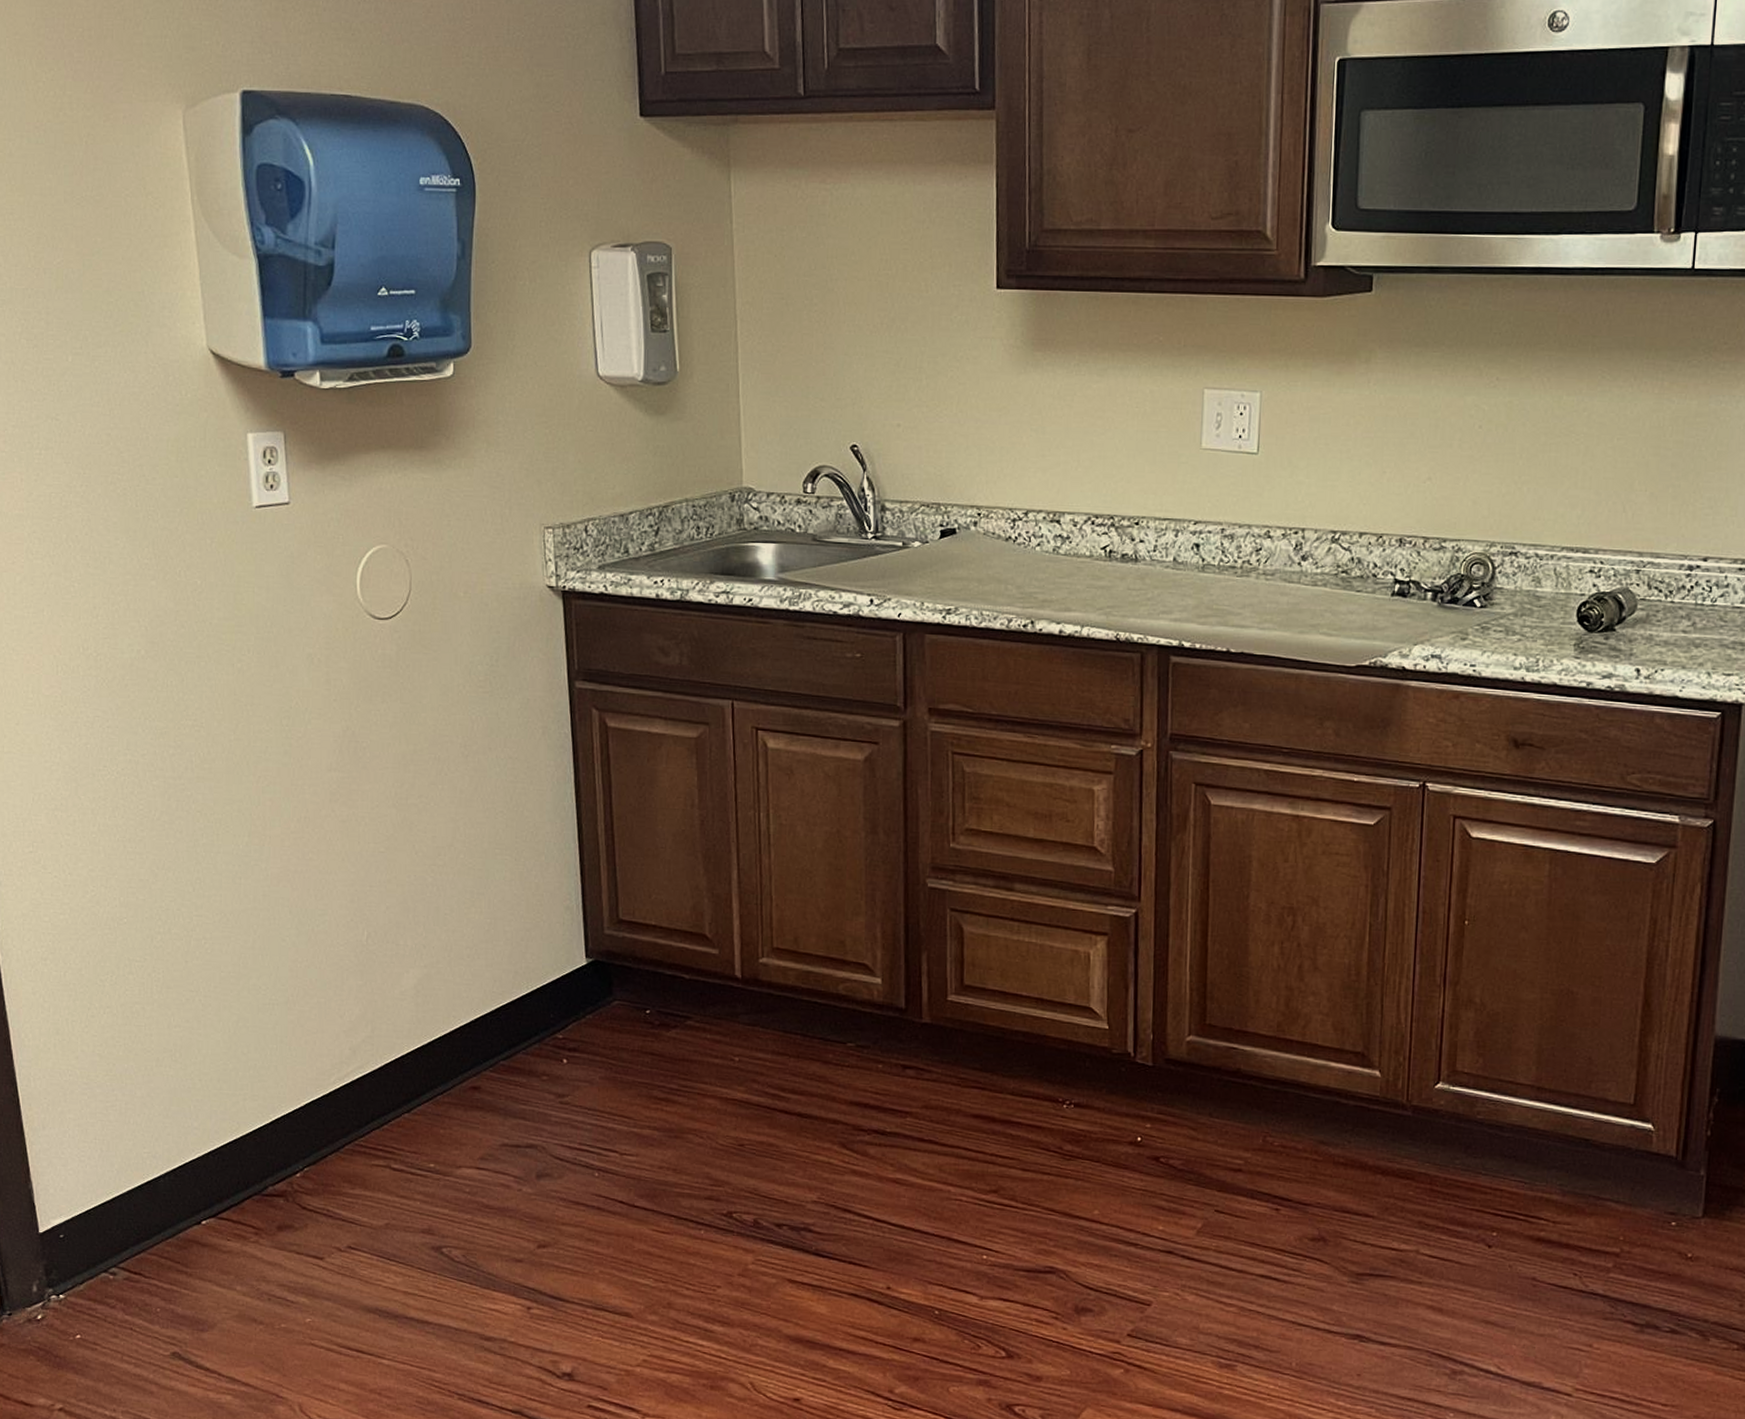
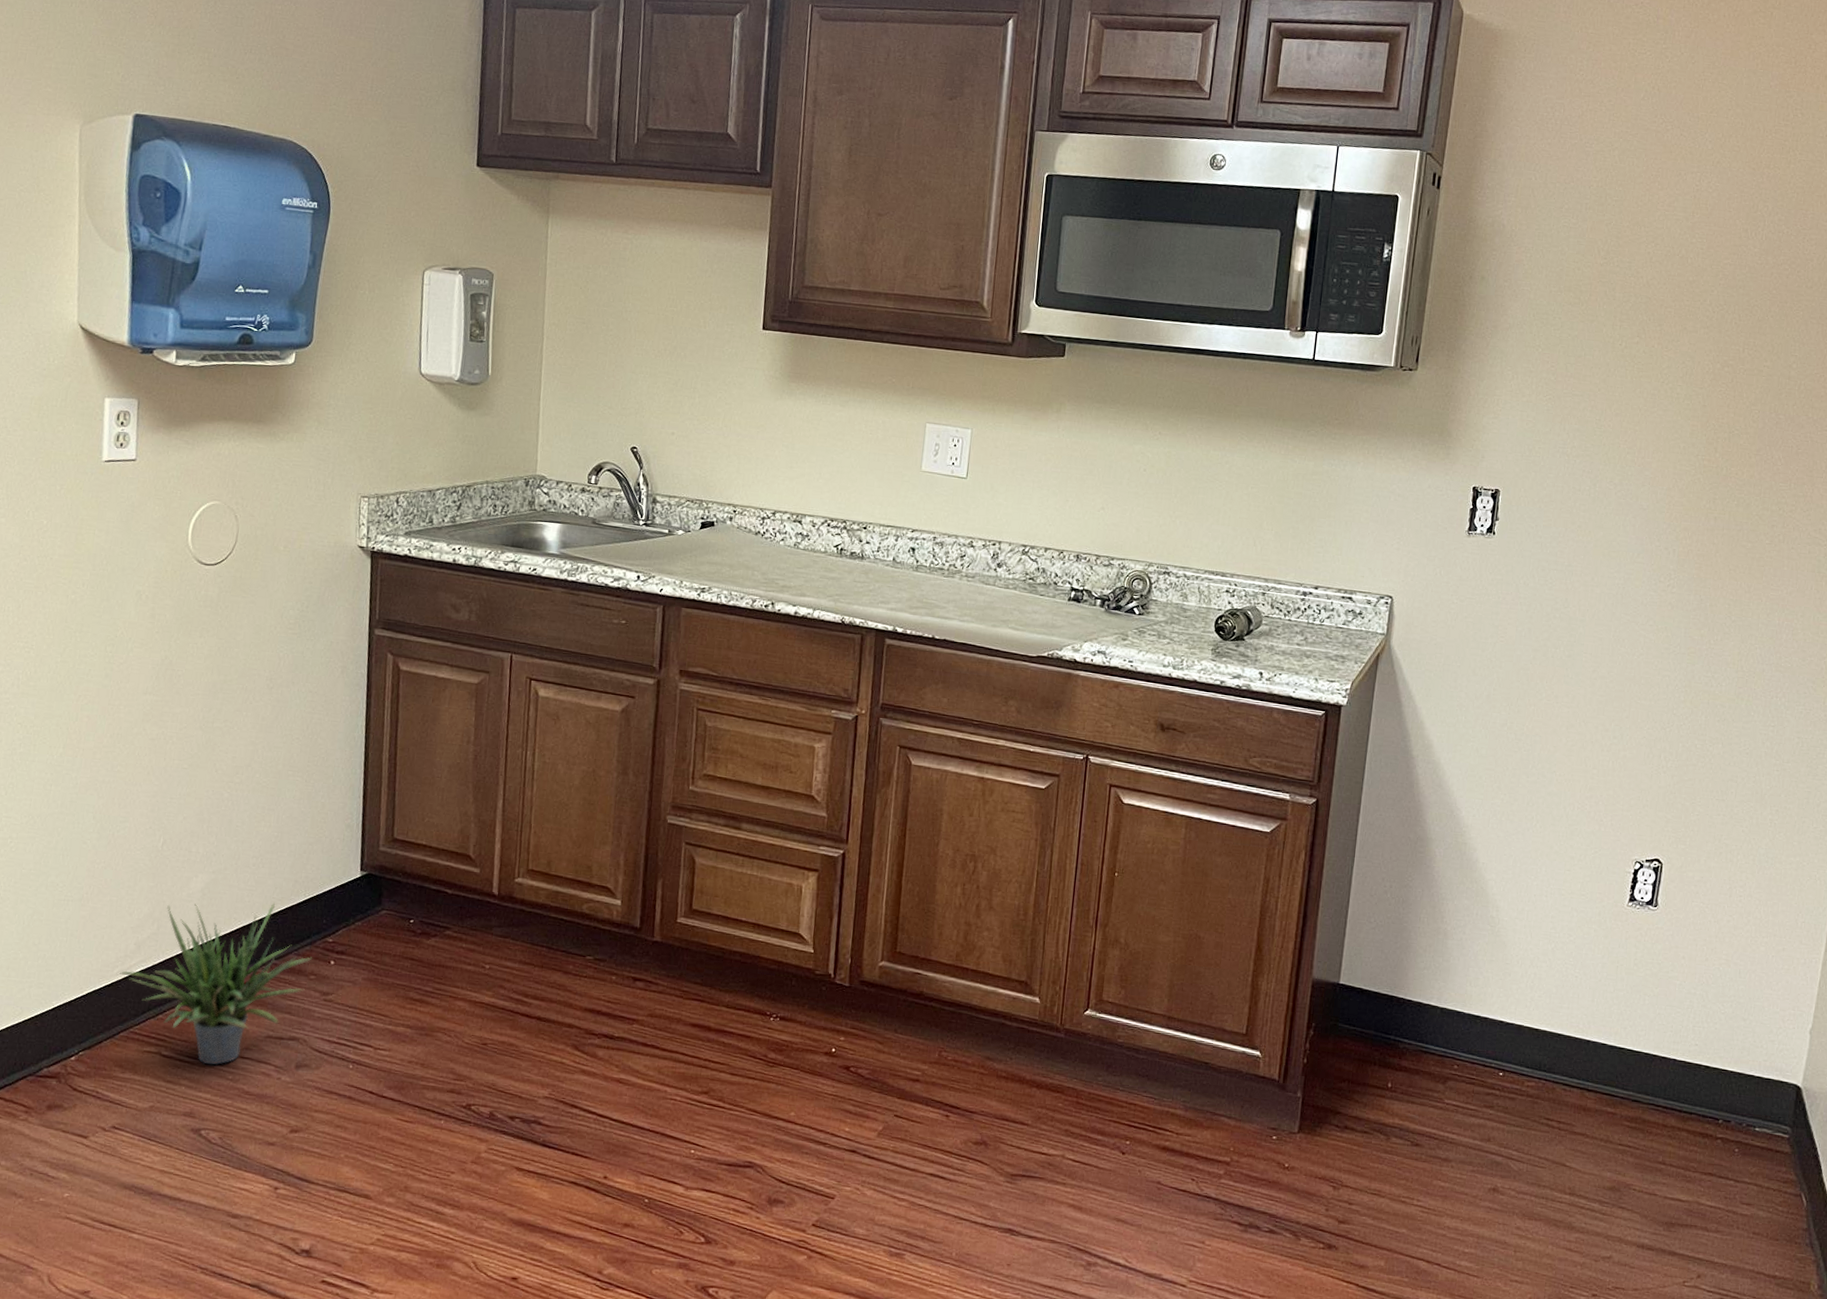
potted plant: none [337,997,542,1178] -> present [120,903,312,1065]

